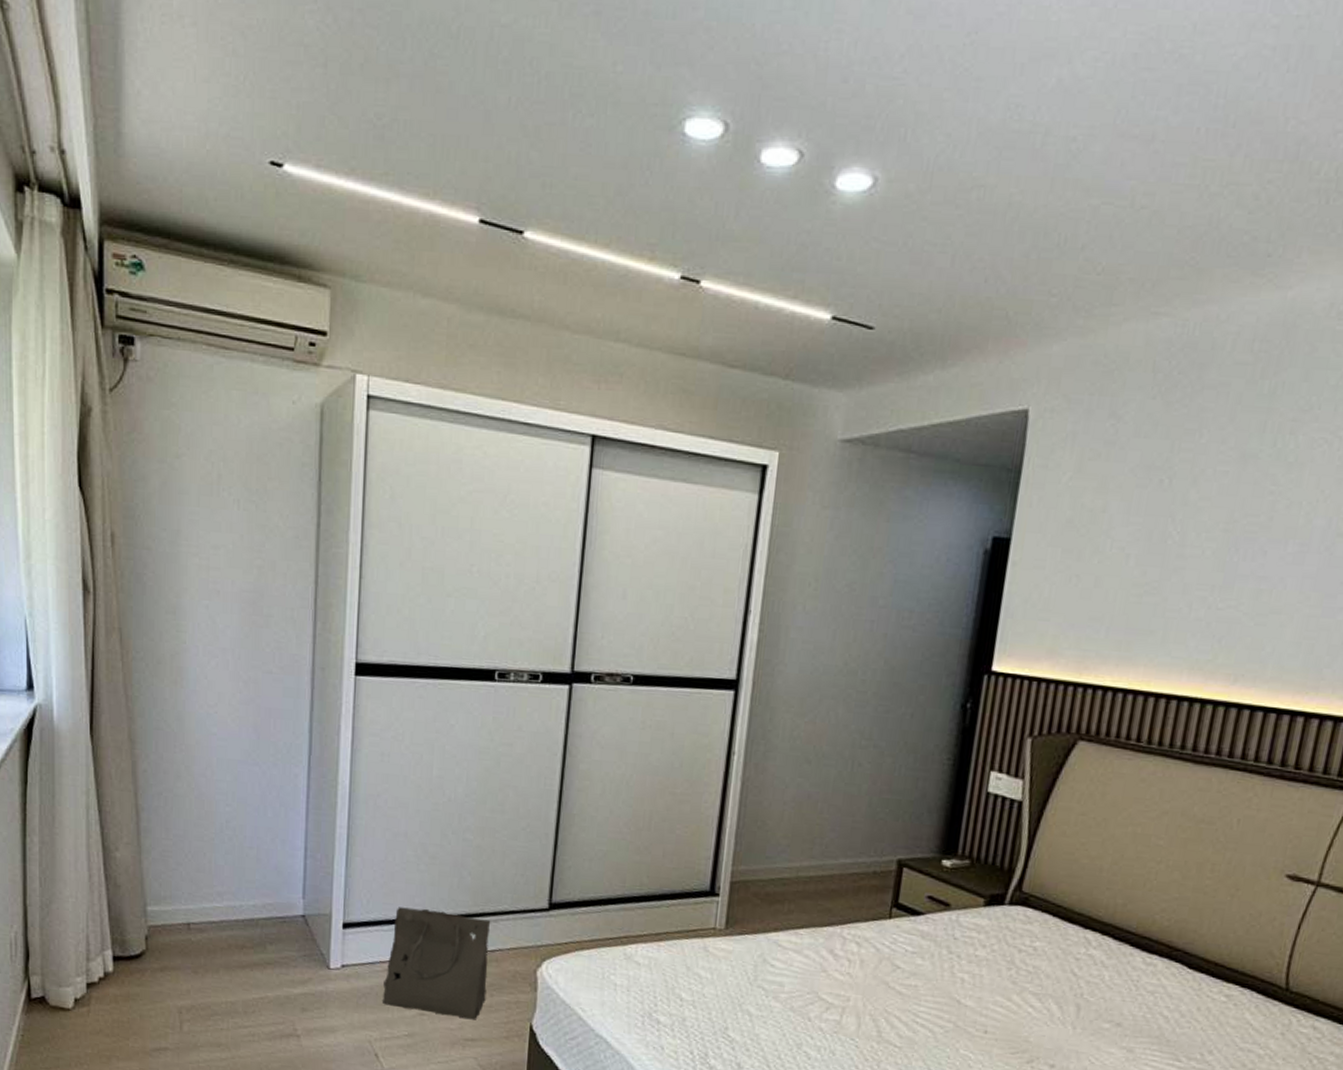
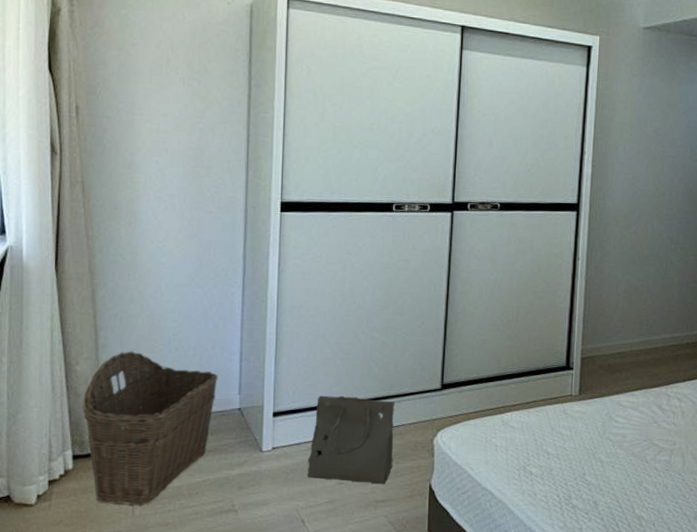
wicker basket: none [123,838,278,1020] -> present [82,351,218,506]

